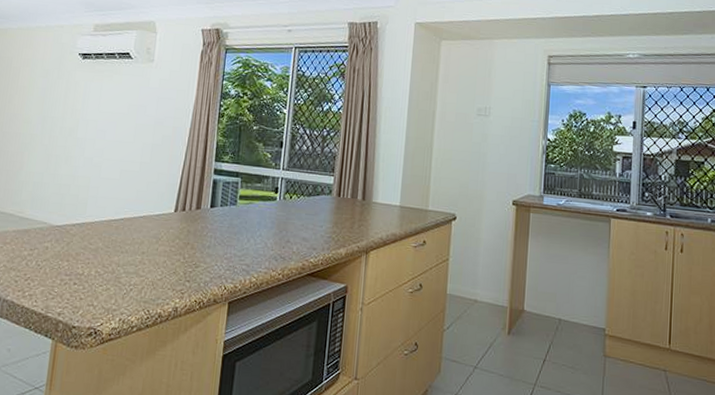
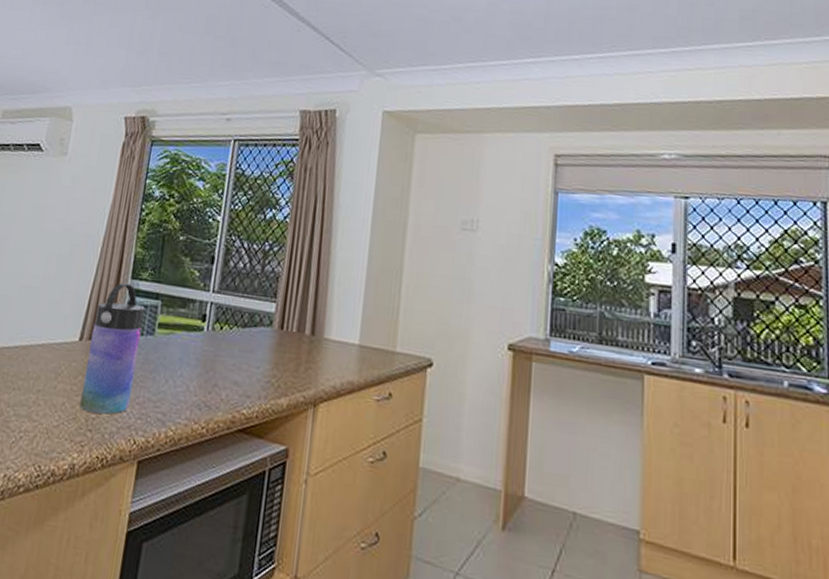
water bottle: none [178,165,228,268] -> present [79,282,145,415]

